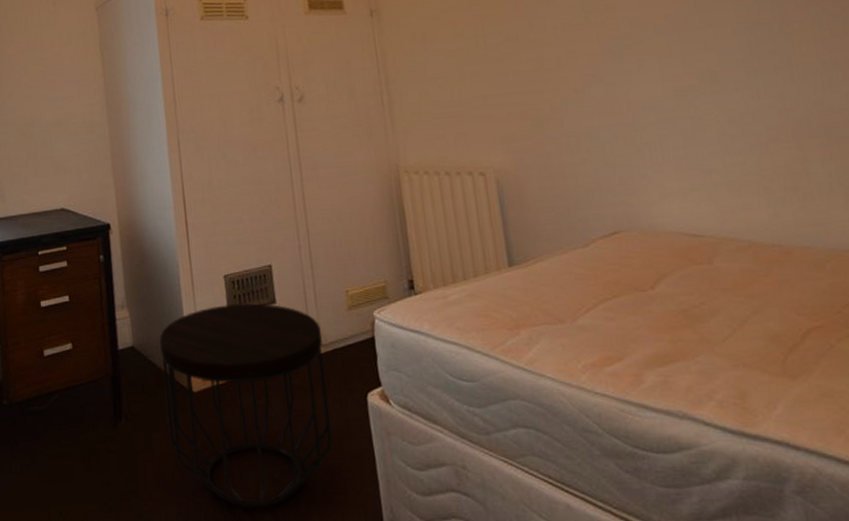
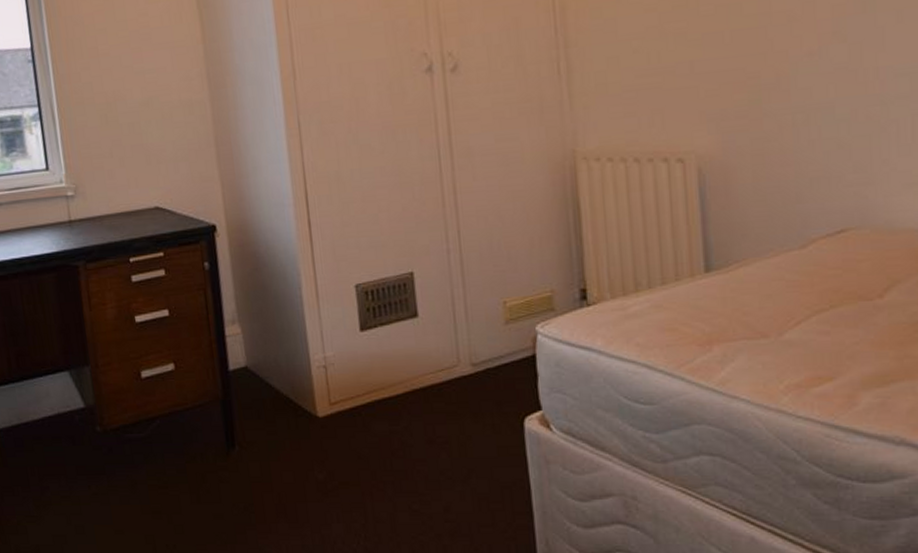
side table: present [158,302,333,507] -> none [277,316,481,540]

